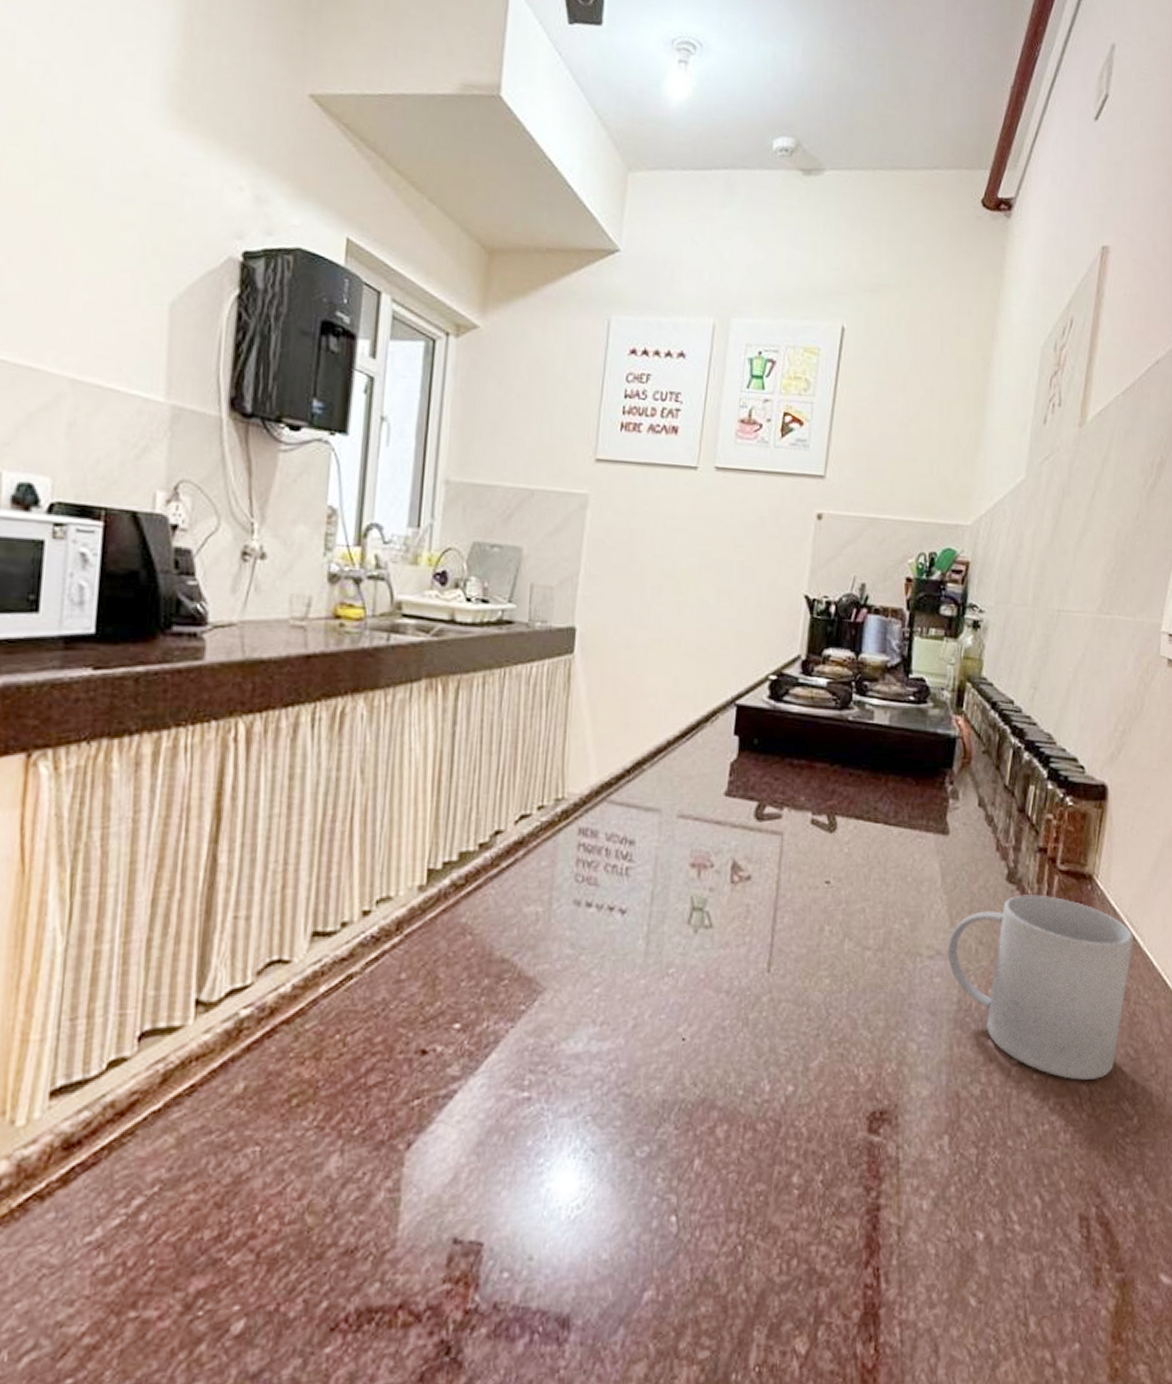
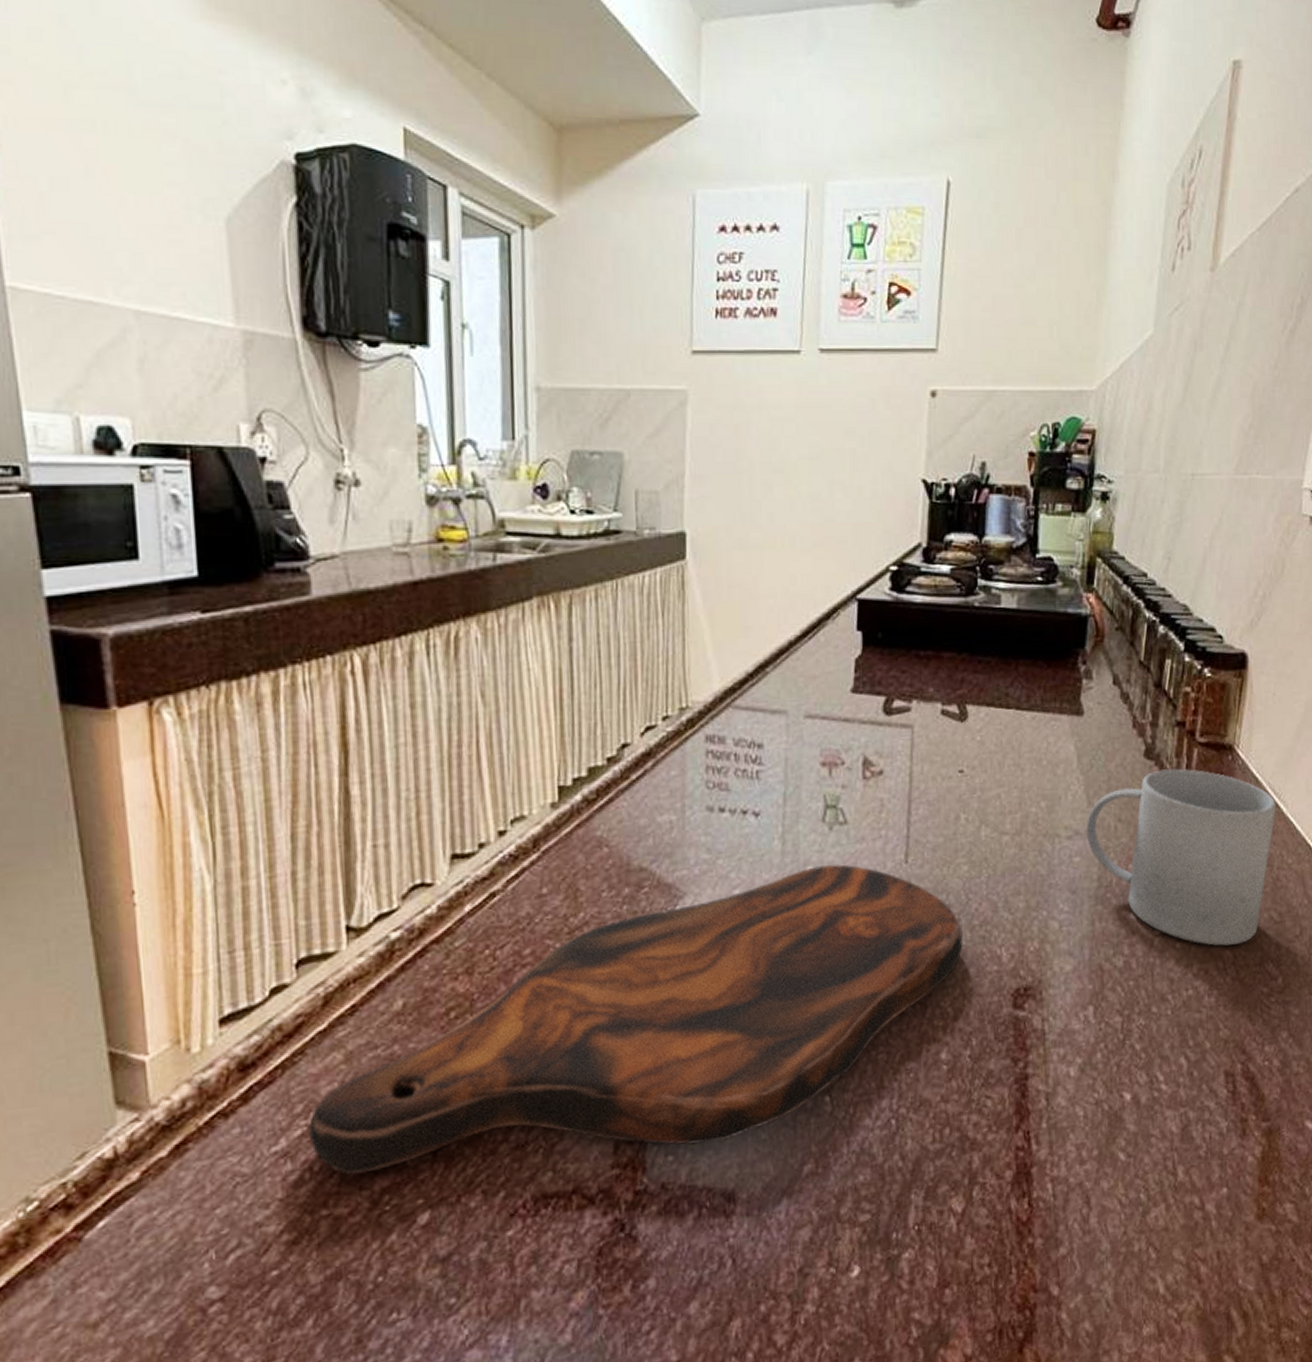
cutting board: none [126,969,821,1273] -> present [308,864,963,1175]

